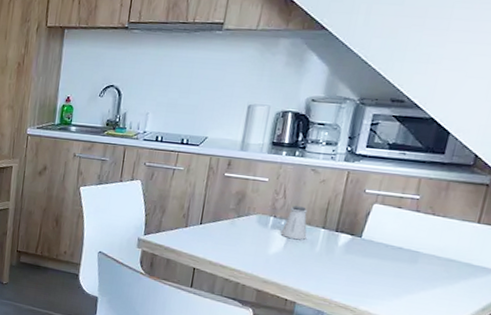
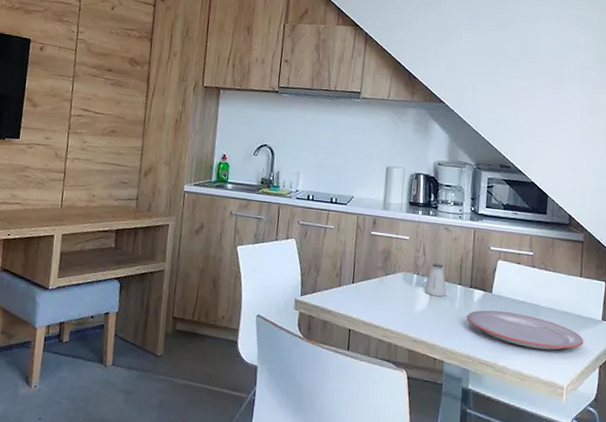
plate: none [327,254,471,298] -> present [466,310,584,351]

